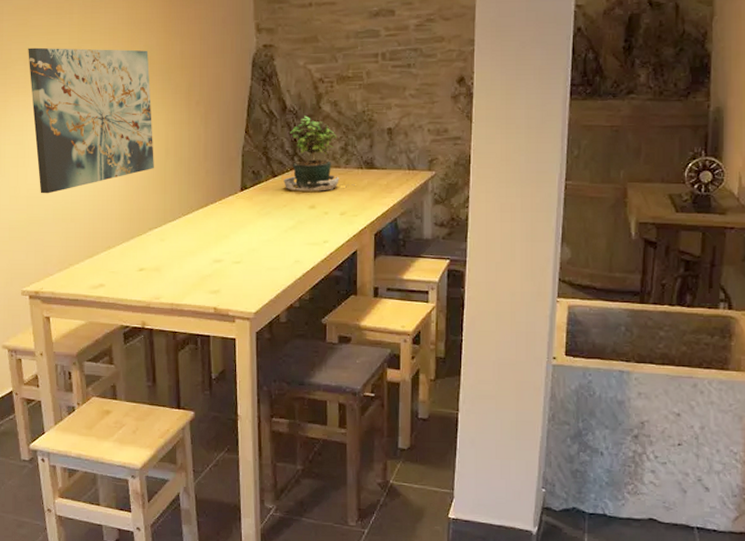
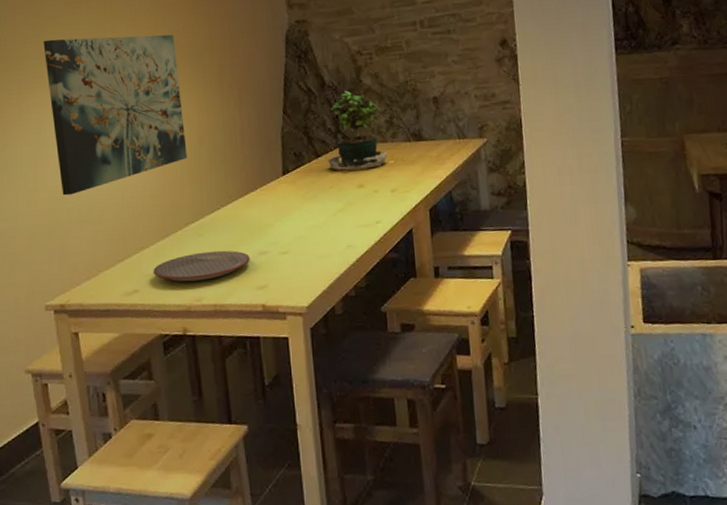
plate: none [118,255,206,281] -> present [153,250,250,282]

